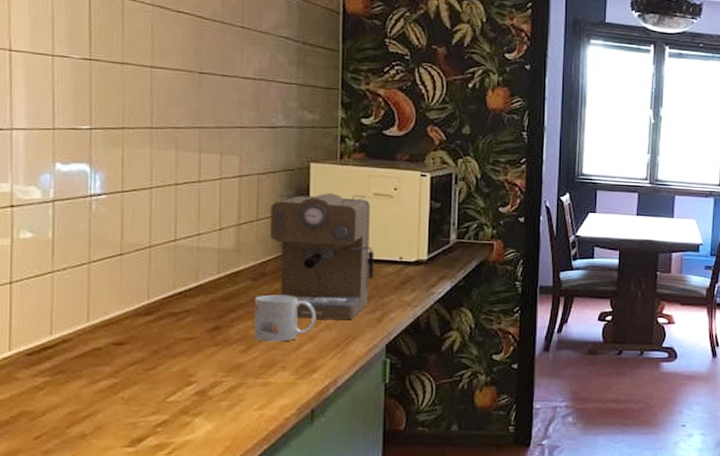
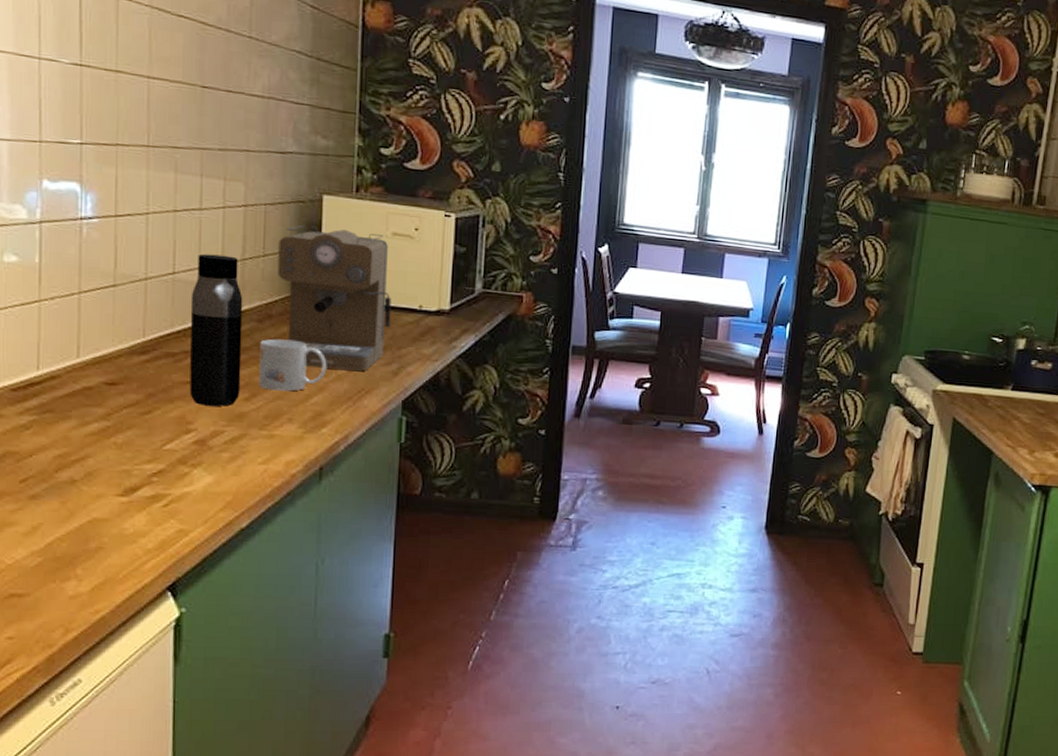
water bottle: none [191,221,239,359] -> present [189,253,243,407]

